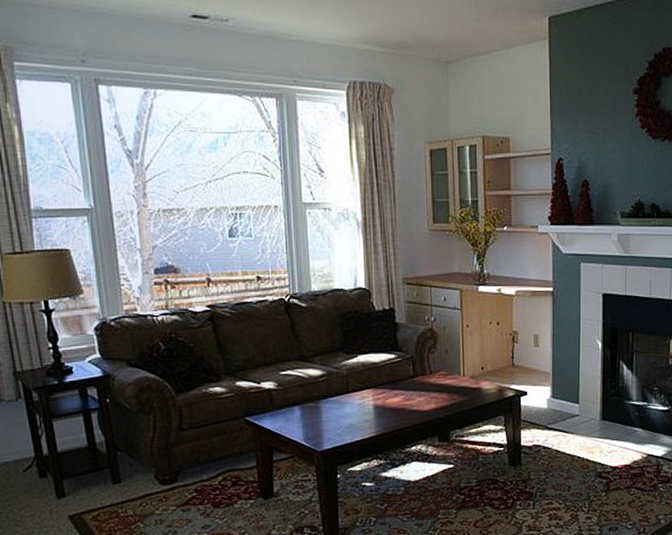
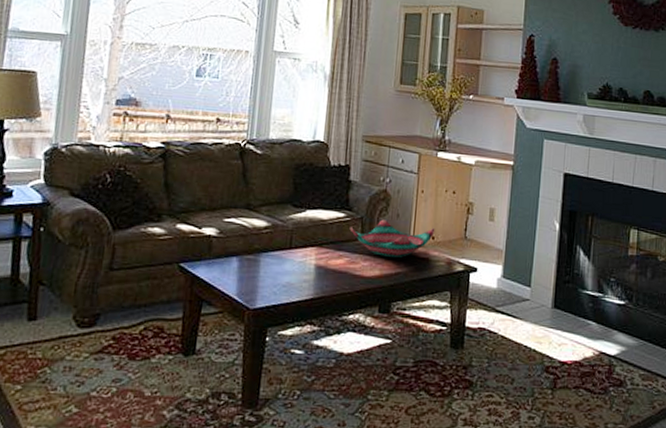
decorative bowl: none [402,356,484,391] -> present [350,219,435,258]

